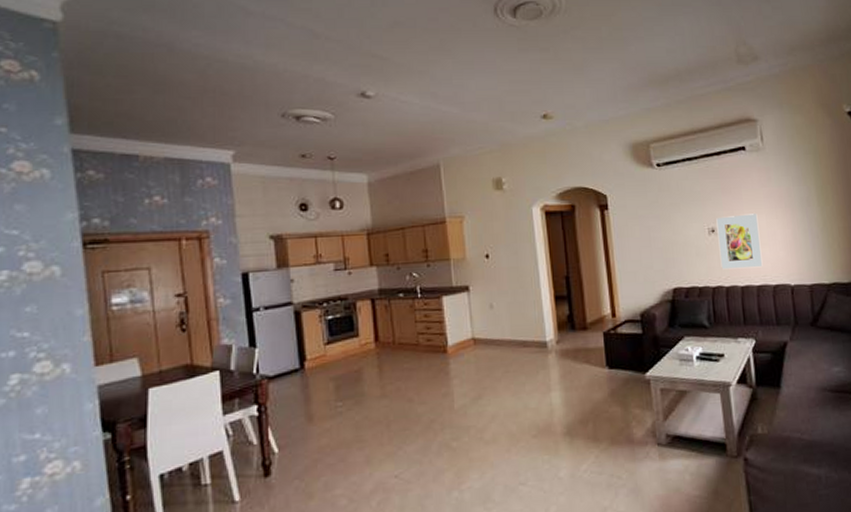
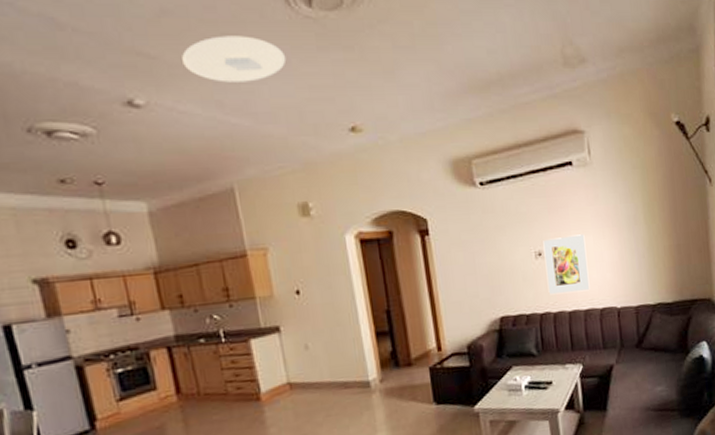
ceiling light: none [408,41,492,78] -> present [182,35,287,83]

